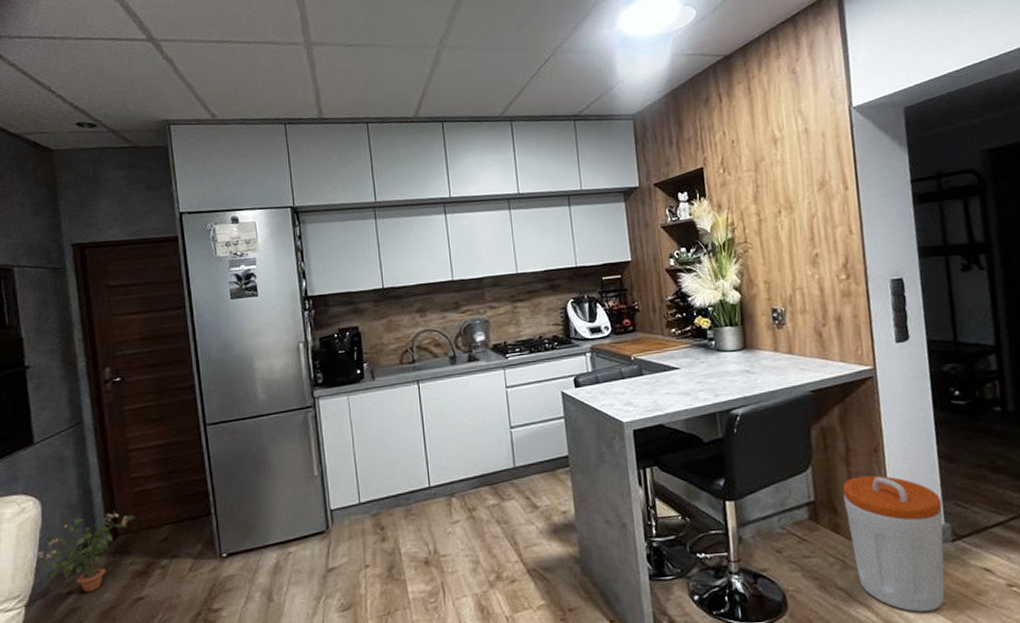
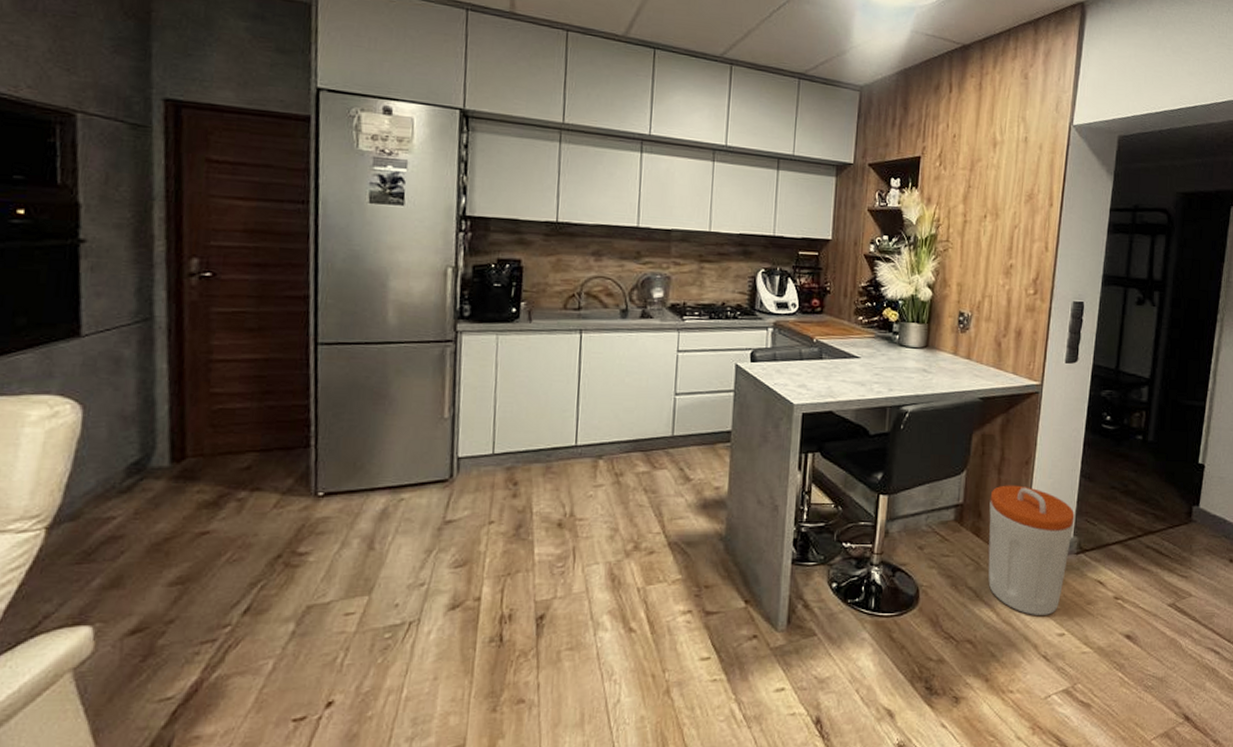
potted plant: present [35,510,136,593] -> none [66,427,212,520]

